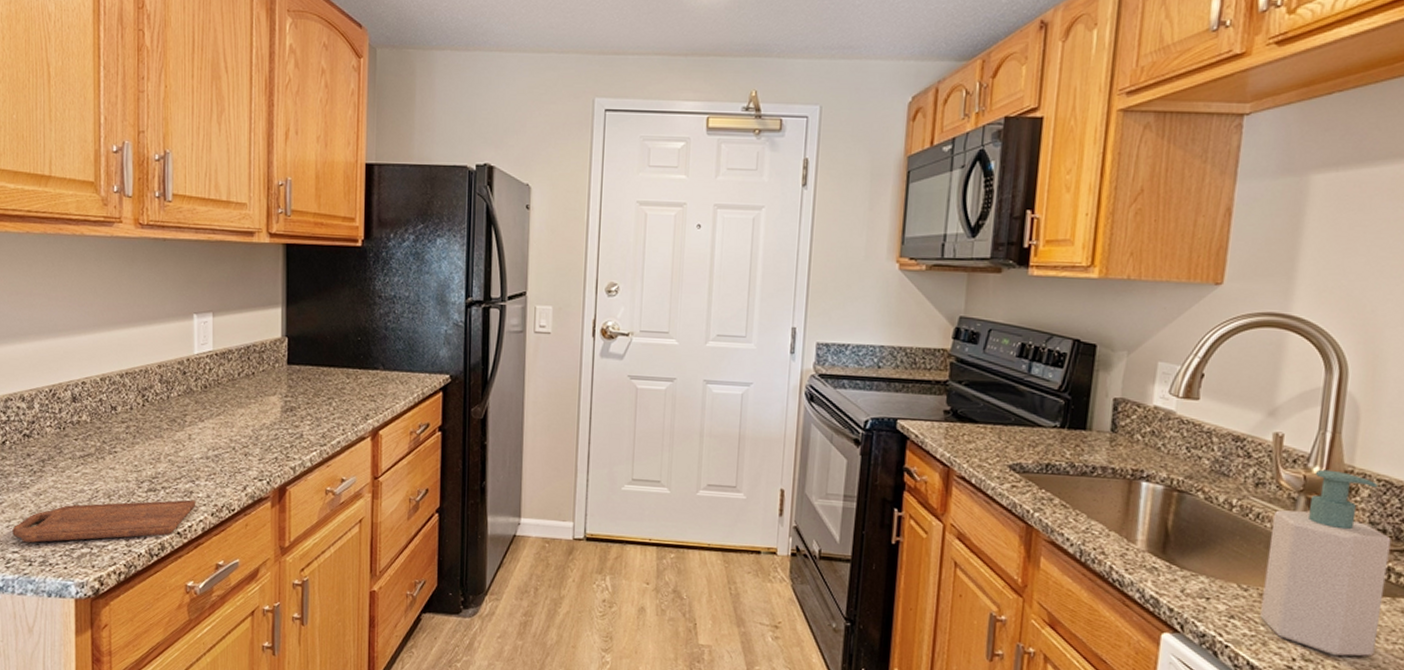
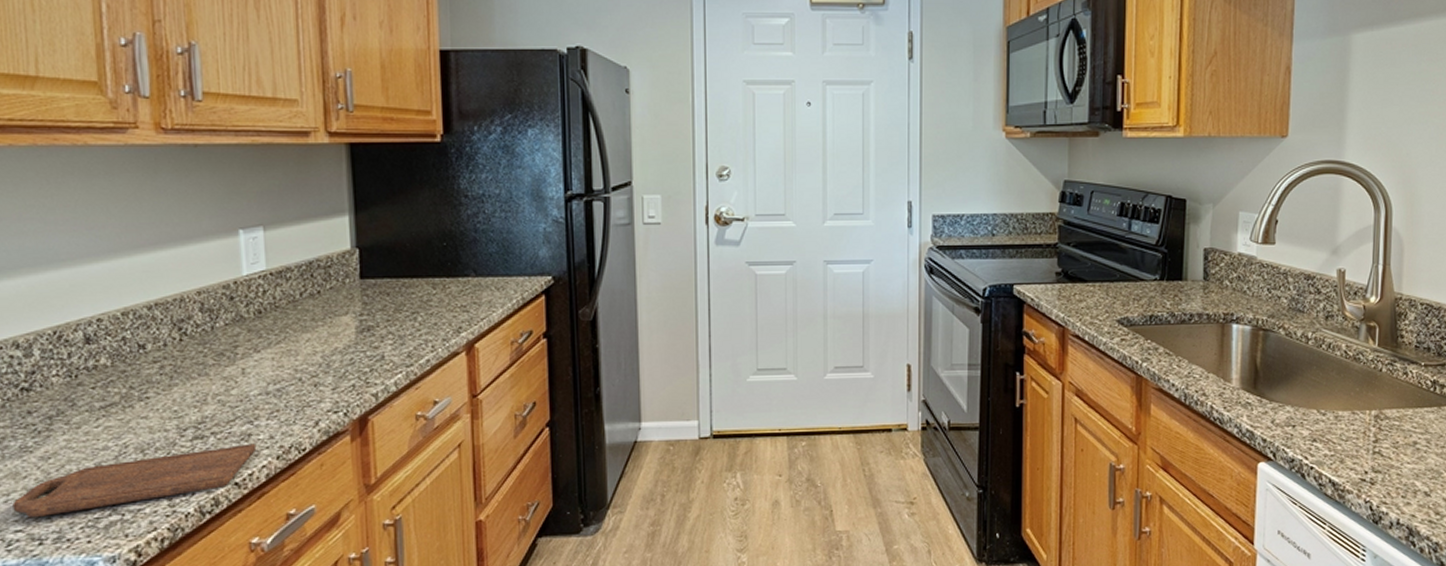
soap bottle: present [1260,469,1391,657] -> none [1337,298,1435,464]

